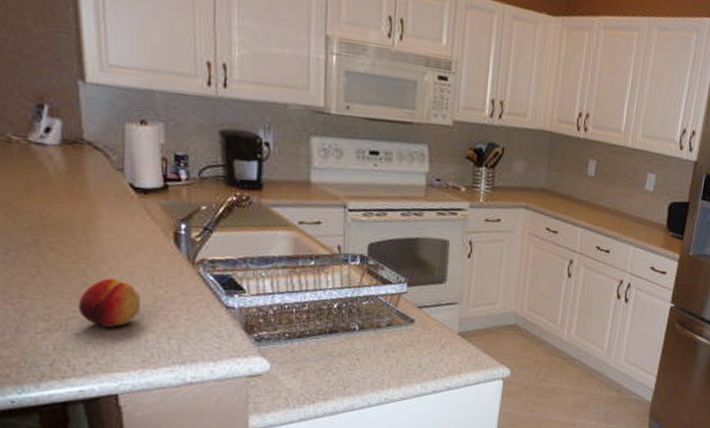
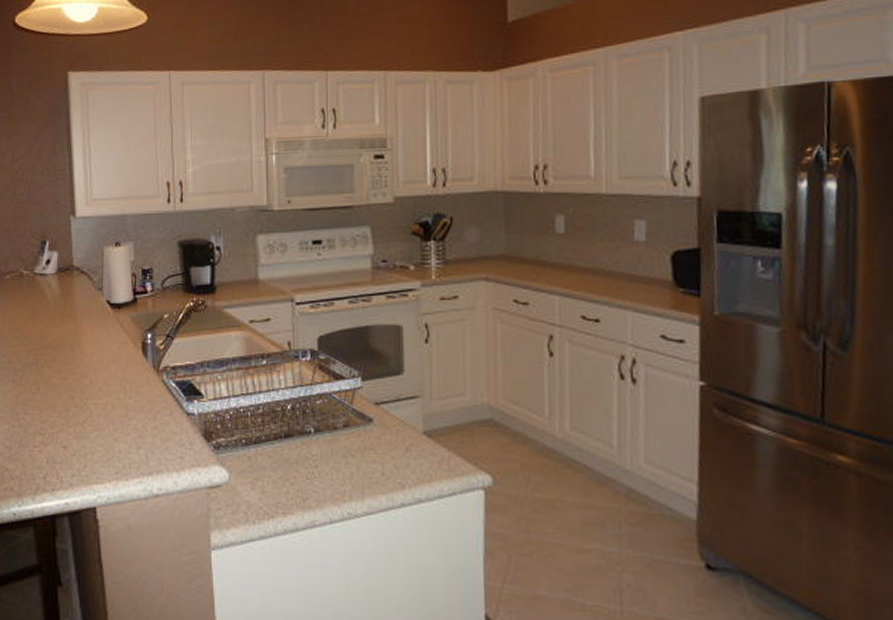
fruit: present [78,278,141,327] -> none [66,391,115,439]

